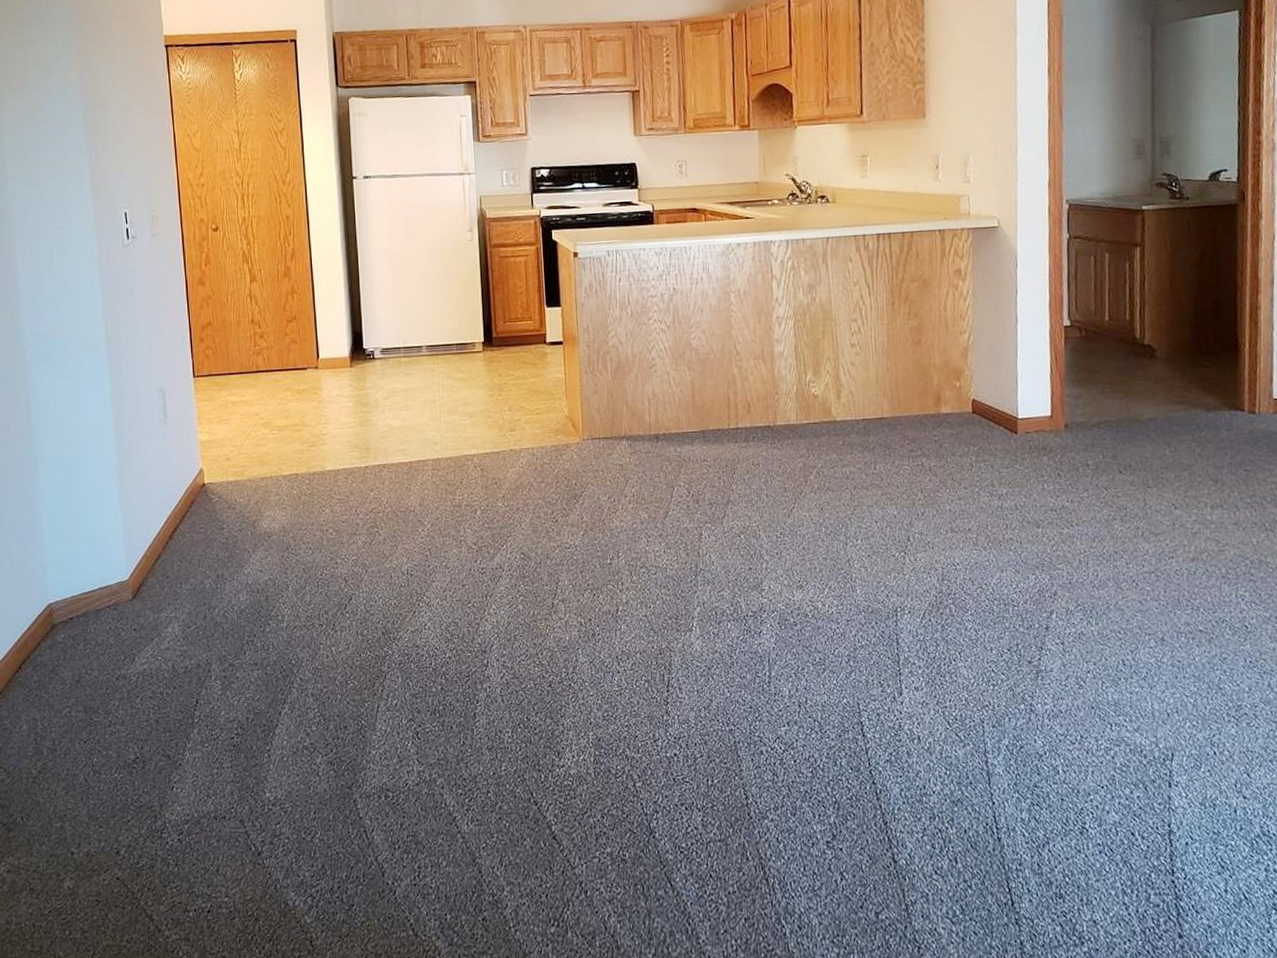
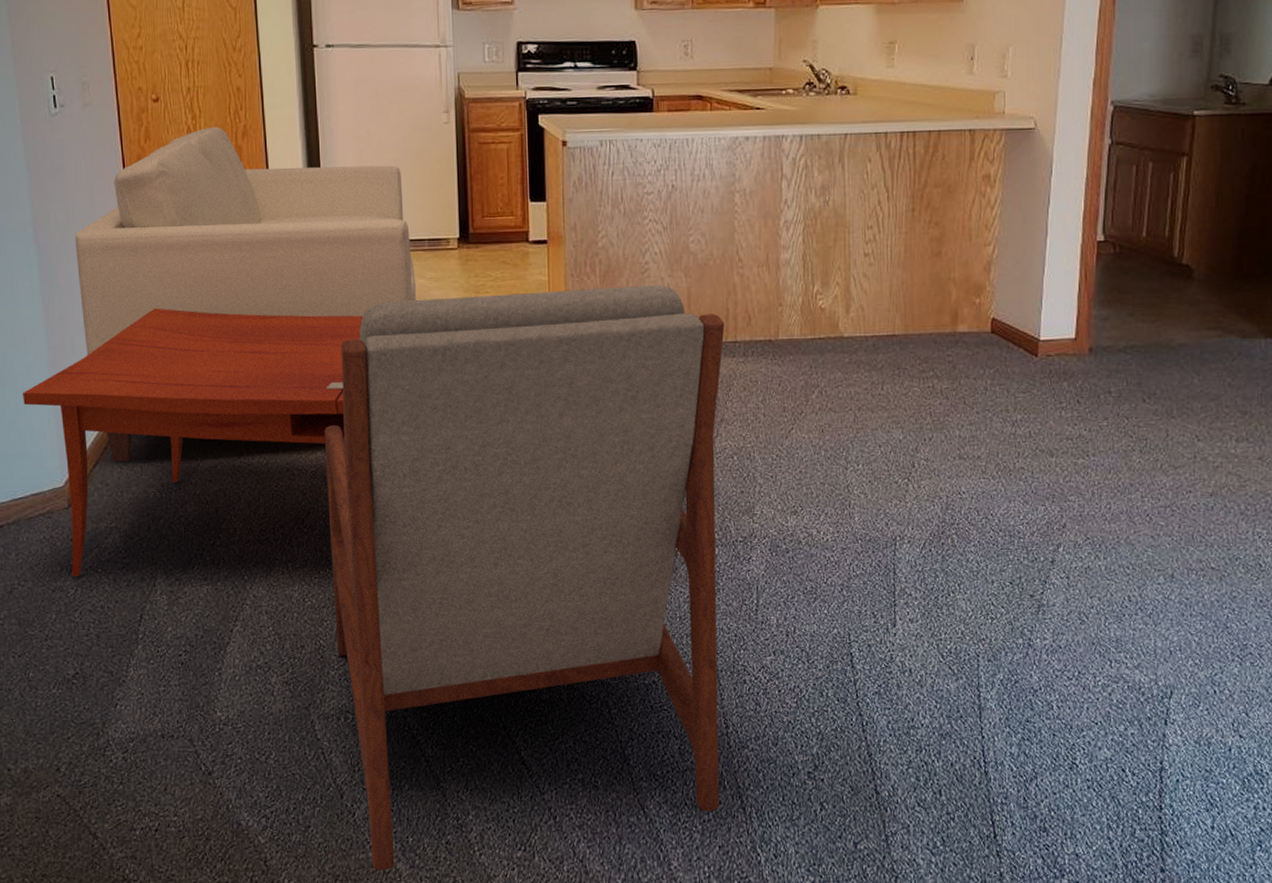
coffee table: none [94,413,399,665] -> present [23,308,364,577]
sofa: none [142,250,446,555] -> present [75,126,416,462]
armchair: none [364,378,743,949] -> present [324,284,725,871]

